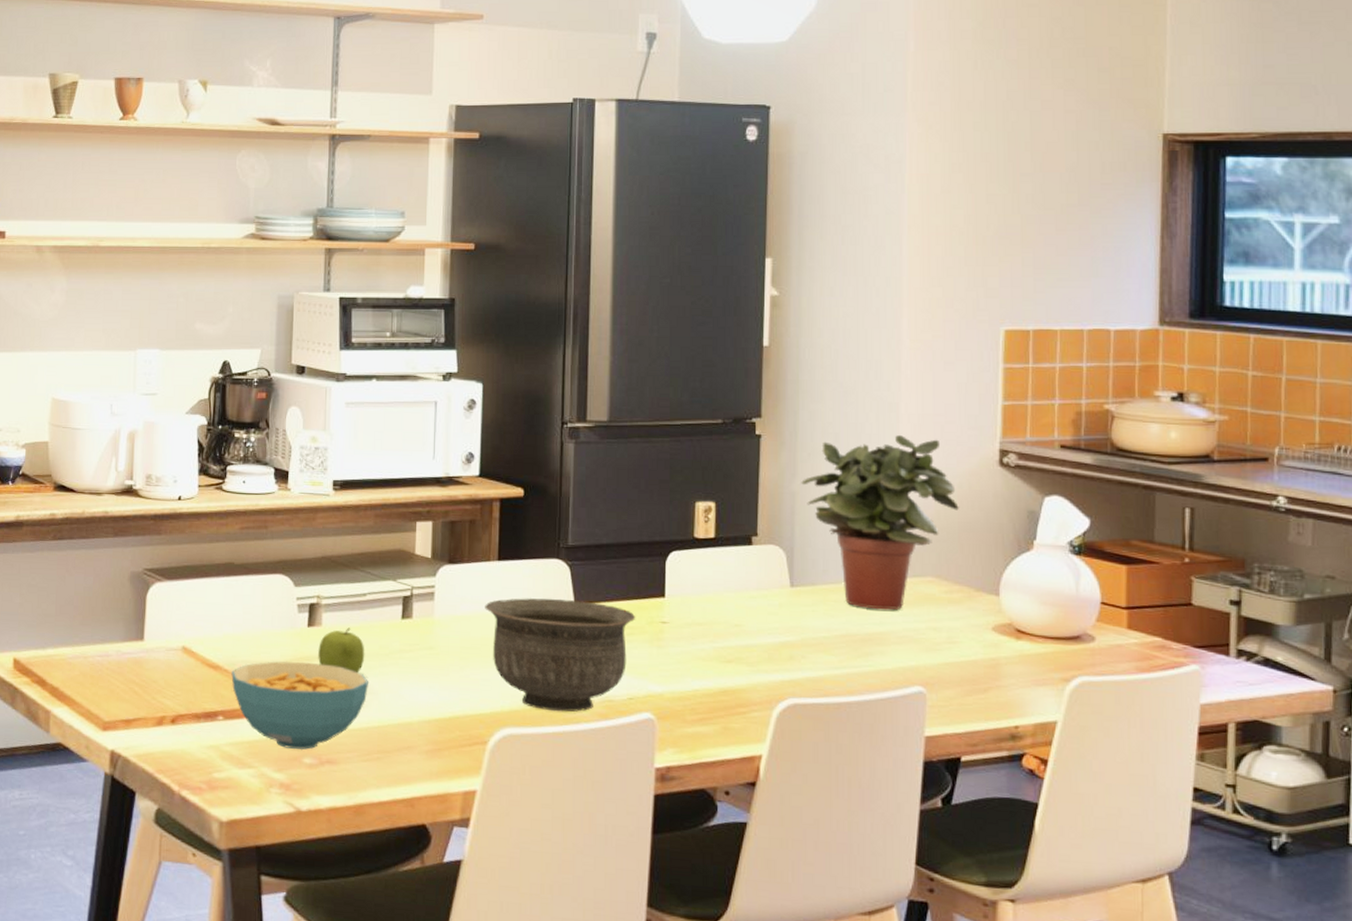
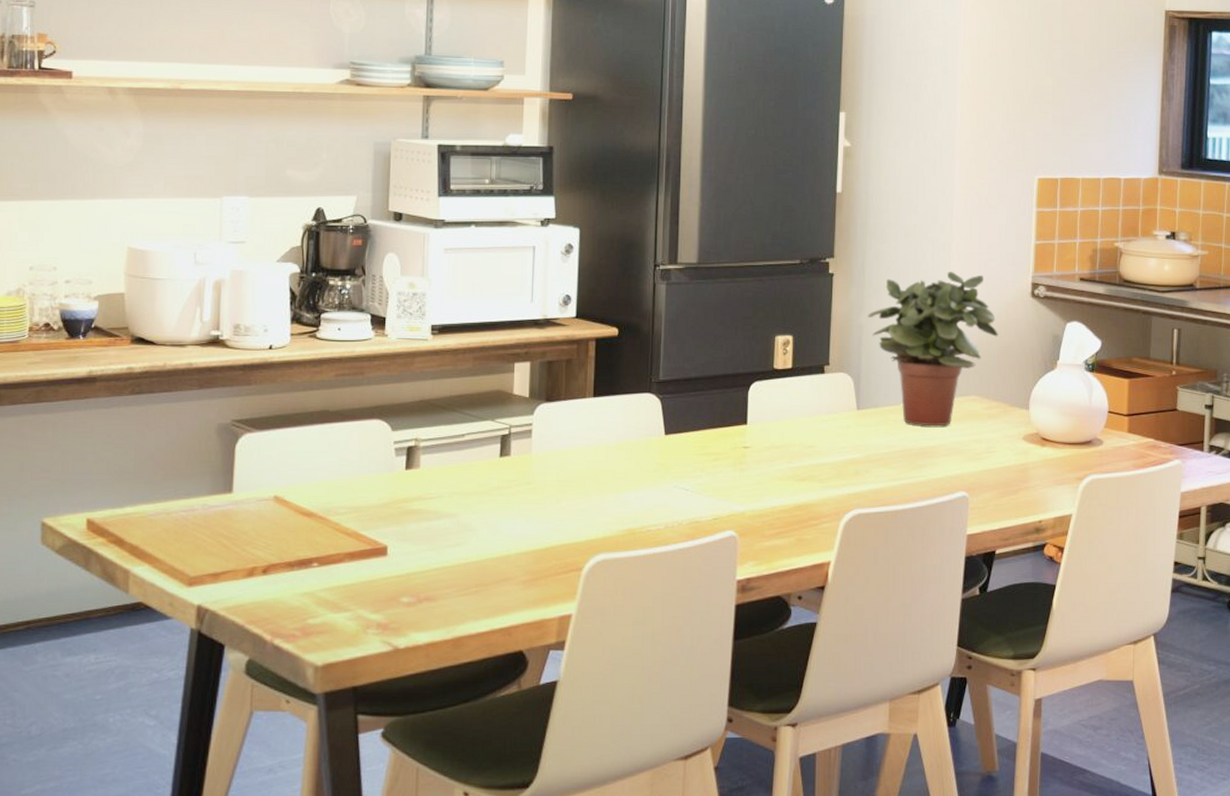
cereal bowl: present [231,661,368,751] -> none [326,504,467,590]
fruit: present [318,627,365,674] -> none [416,468,464,512]
bowl: present [485,598,636,713] -> none [580,430,721,536]

